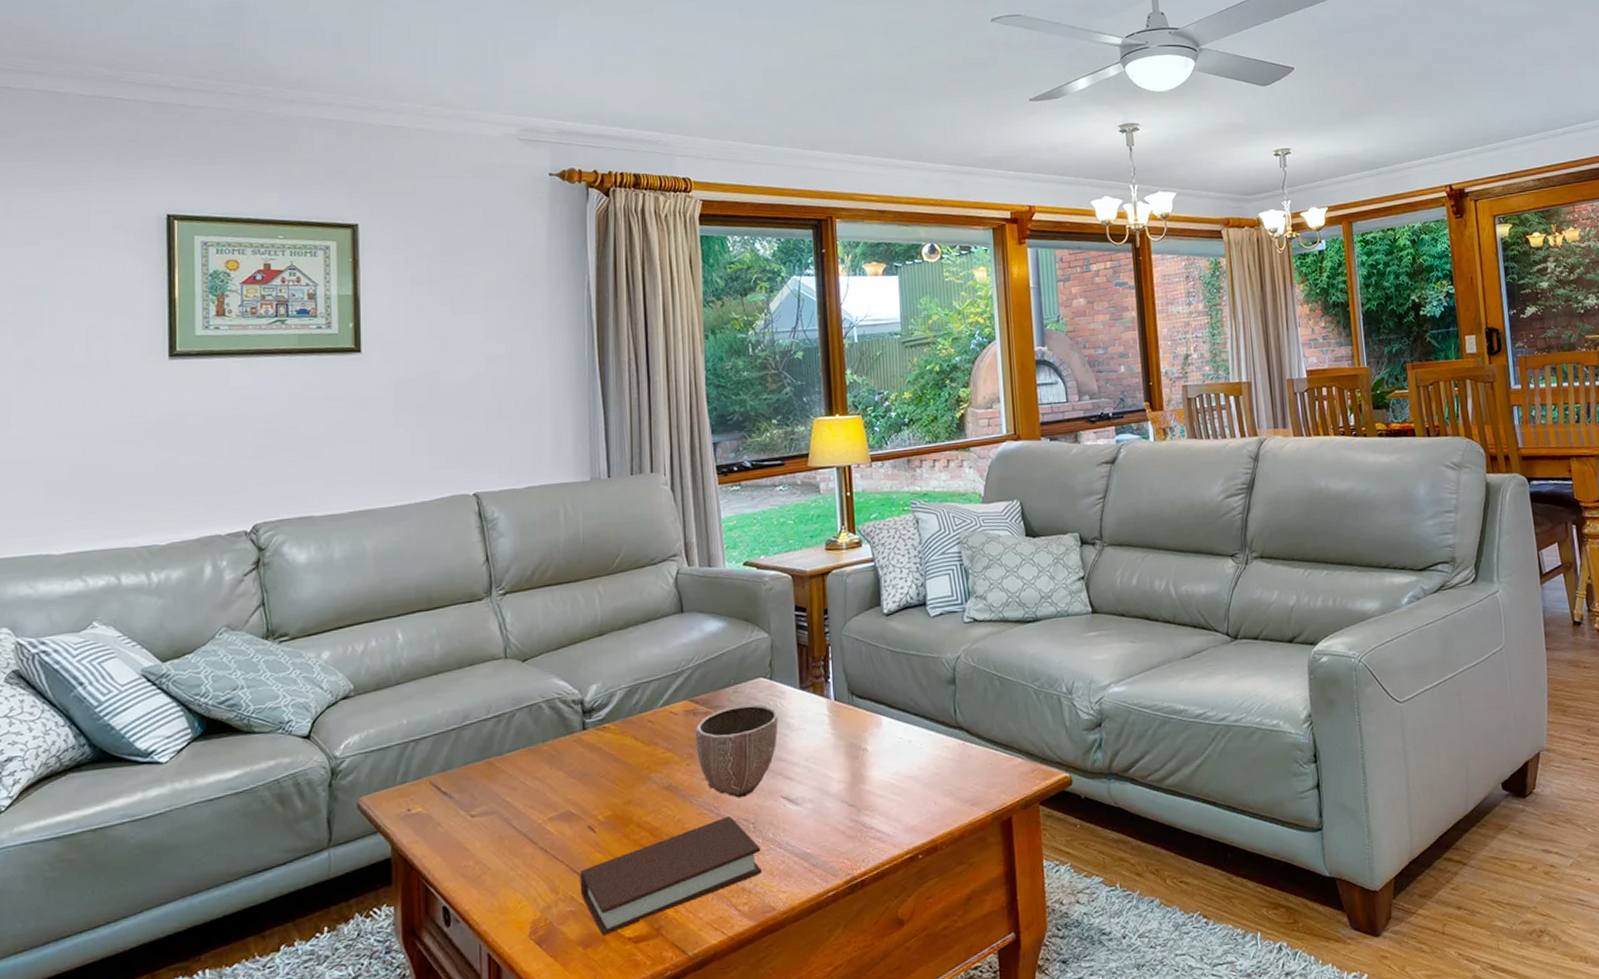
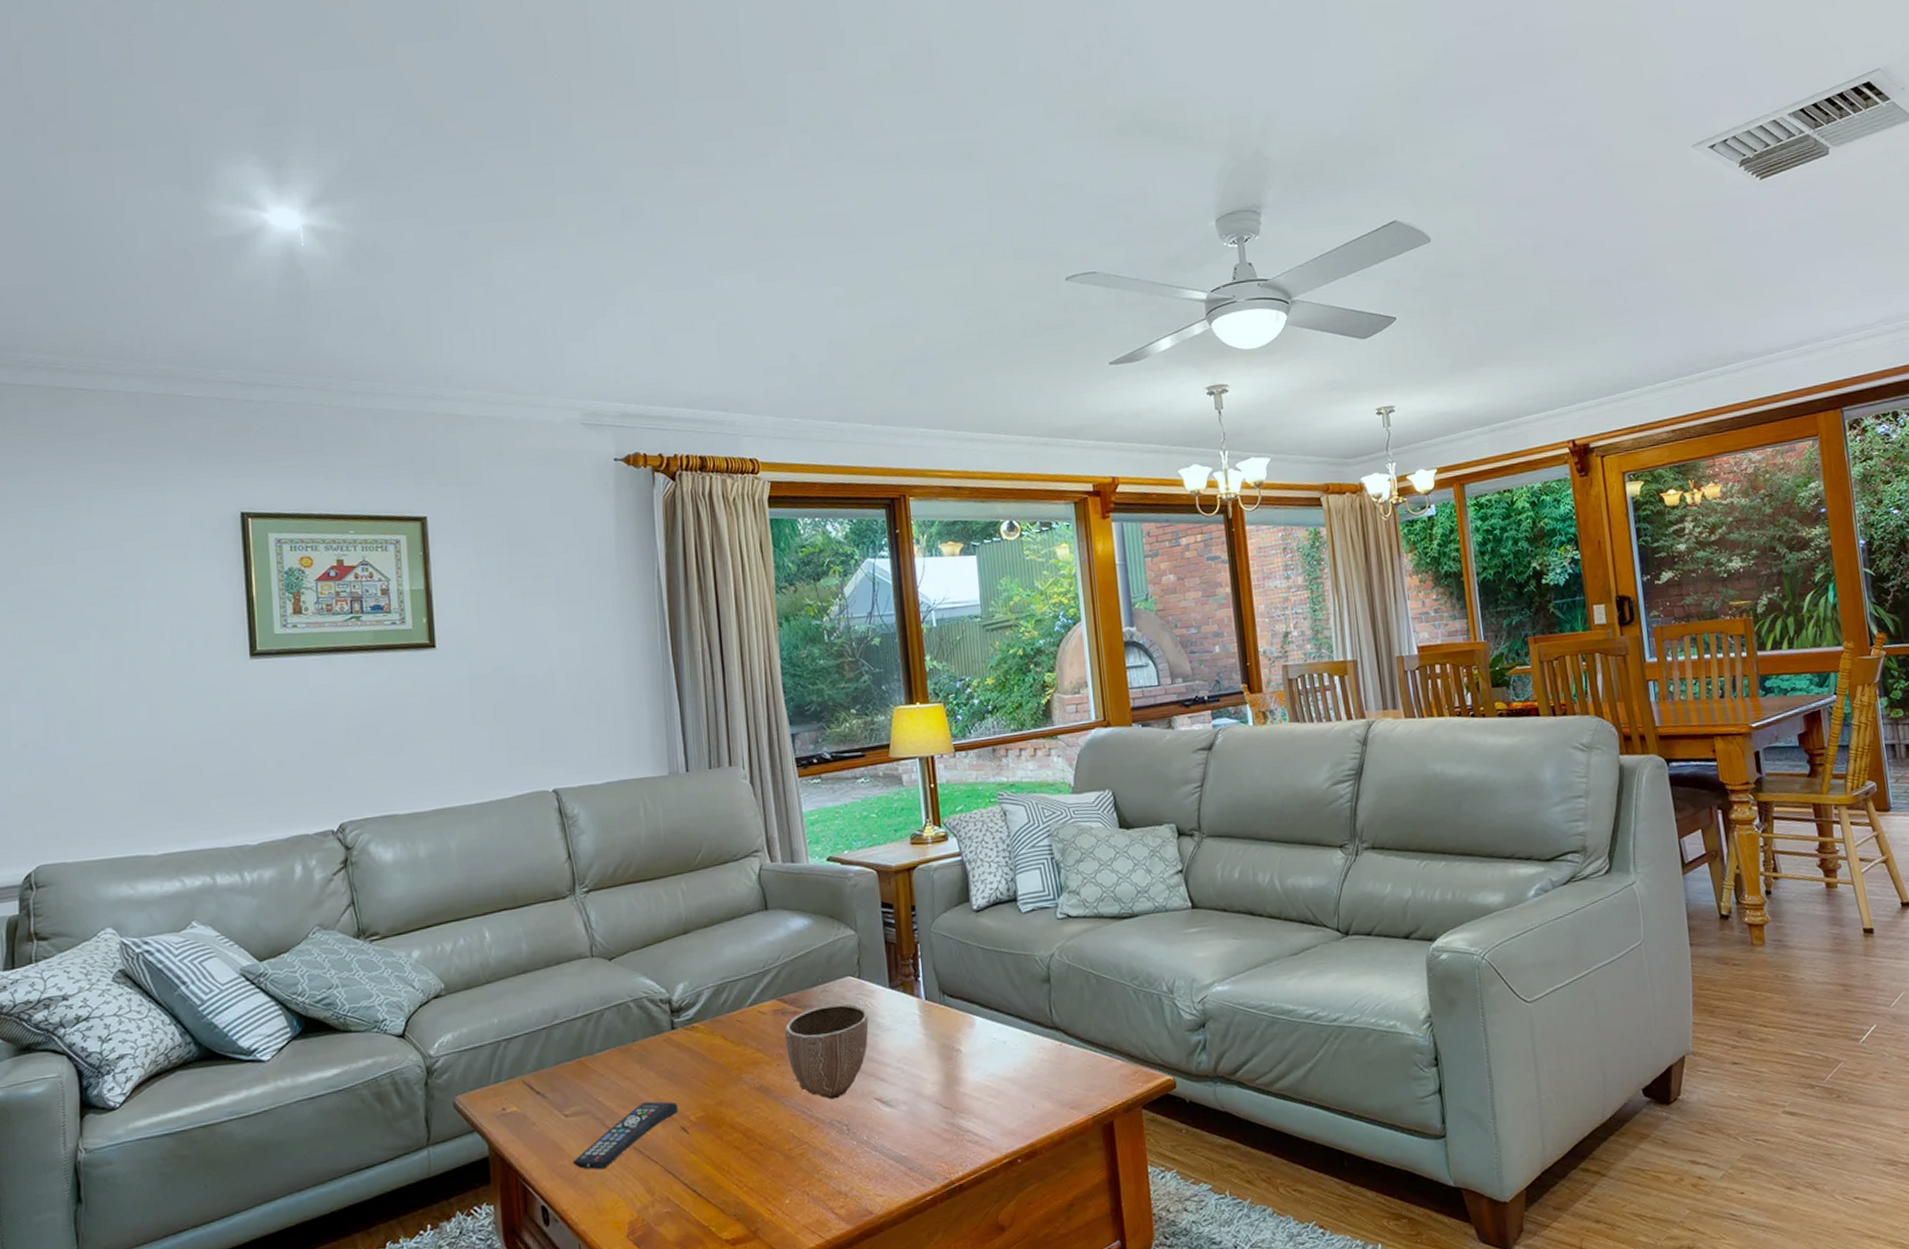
remote control: none [477,801,586,870] -> present [572,1101,678,1170]
book: present [580,815,761,936] -> none [674,1117,857,1237]

